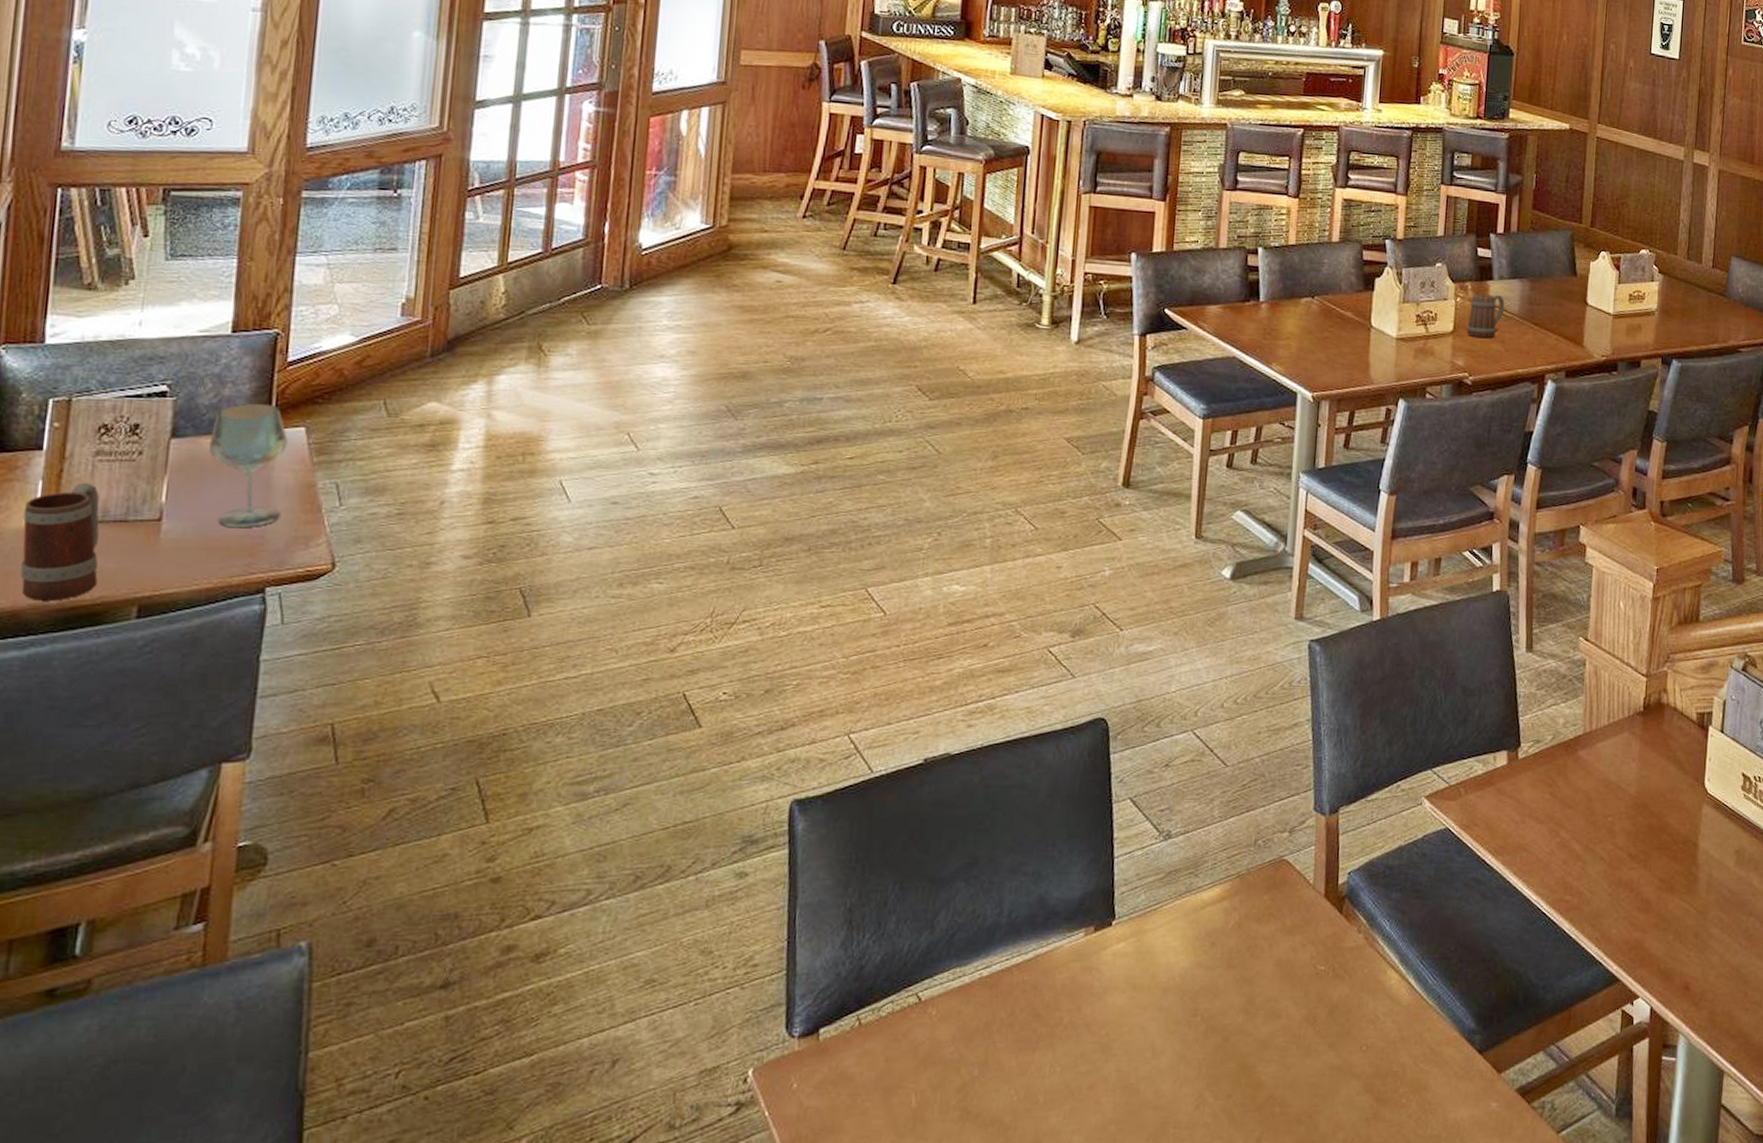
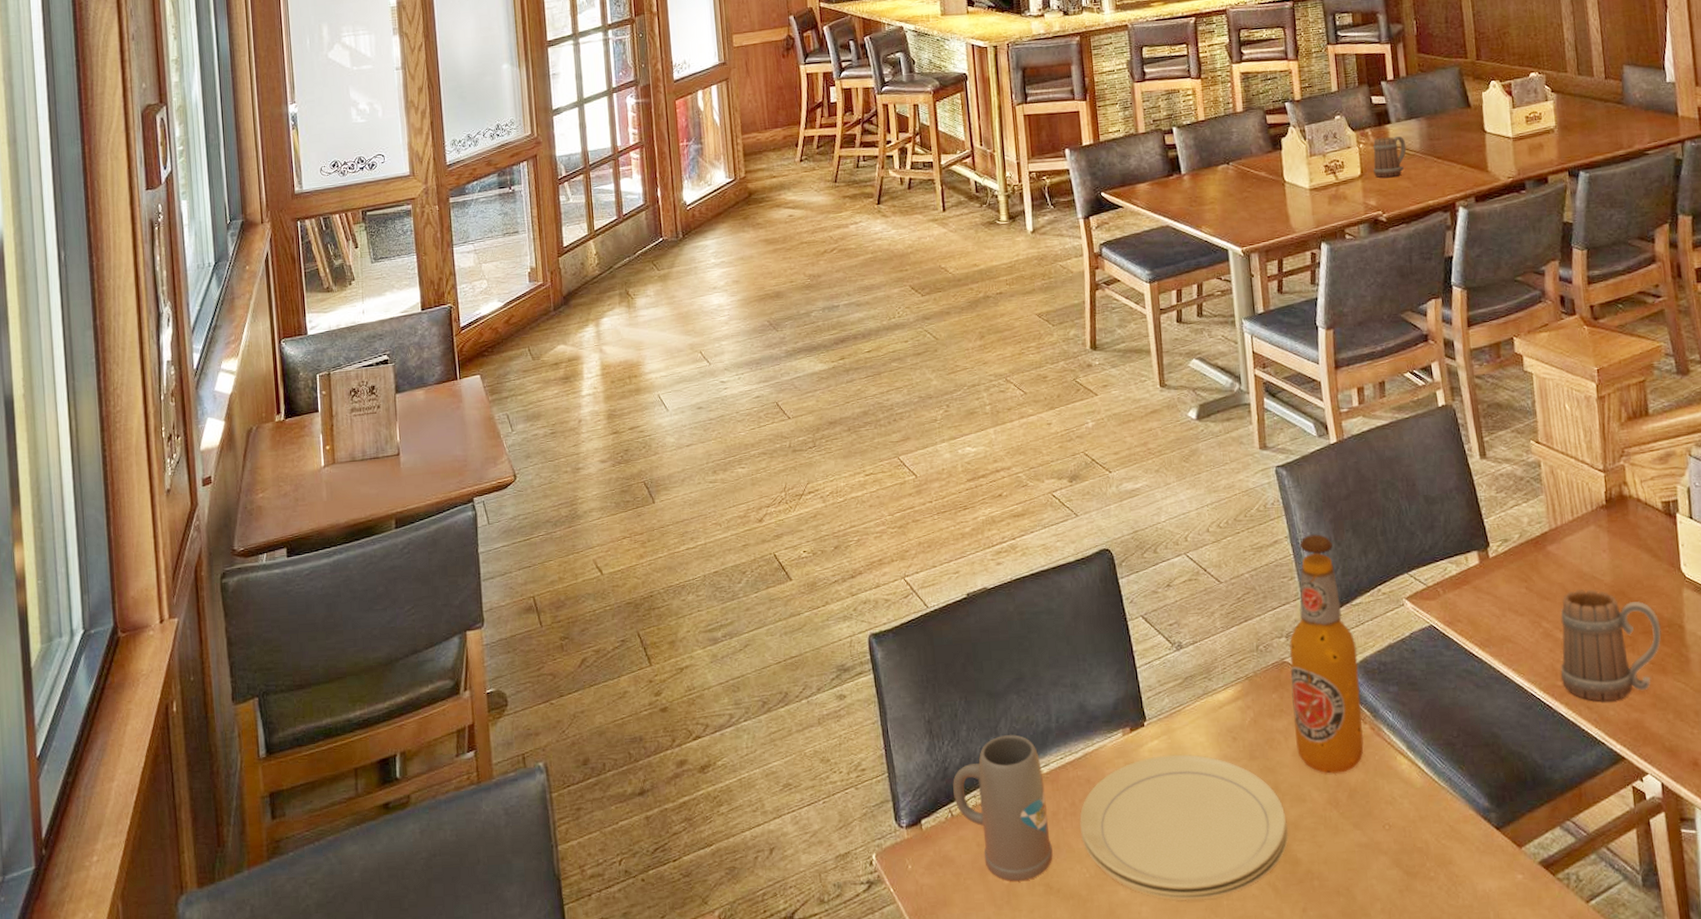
beer mug: present [20,482,100,601] -> none [314,432,367,522]
wine glass: present [208,403,288,529] -> none [420,360,474,456]
beer mug: none [866,930,982,1104] -> present [953,735,1053,881]
plate: none [1015,959,1256,1129] -> present [1079,754,1288,901]
beer bottle: none [1280,719,1364,987] -> present [1289,534,1364,774]
beer mug: none [1569,799,1677,919] -> present [1560,589,1662,702]

